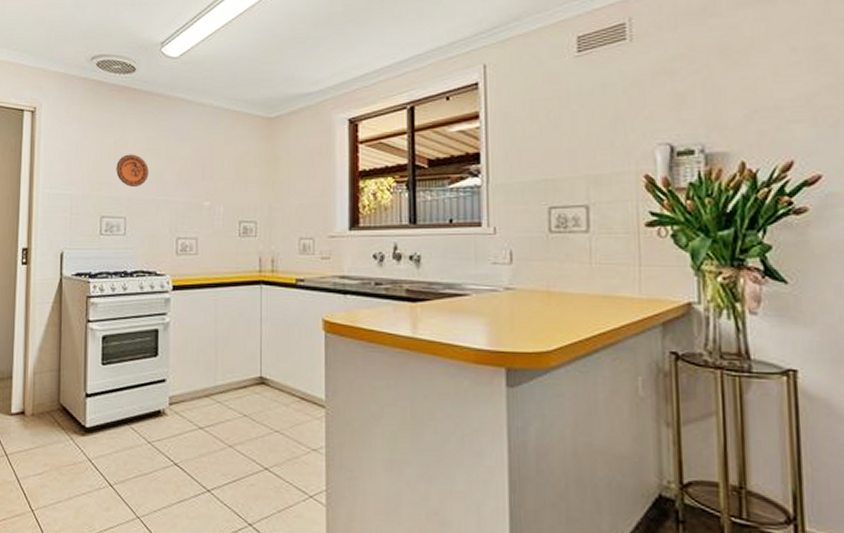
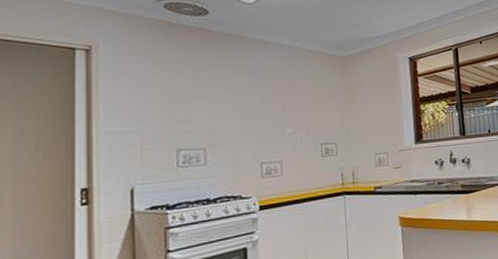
decorative plate: present [116,154,149,187] -> none [192,89,228,120]

